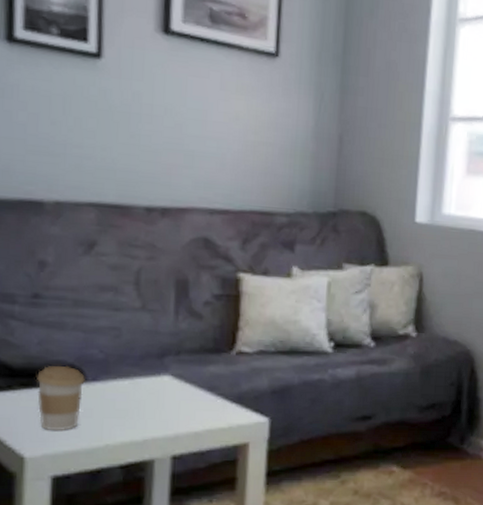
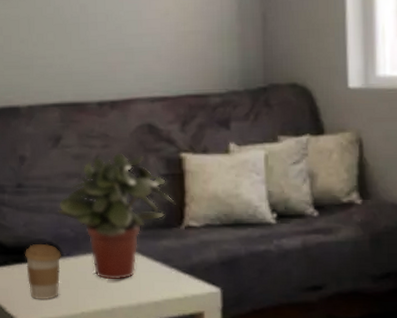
potted plant: none [85,266,228,409] -> present [58,152,176,280]

